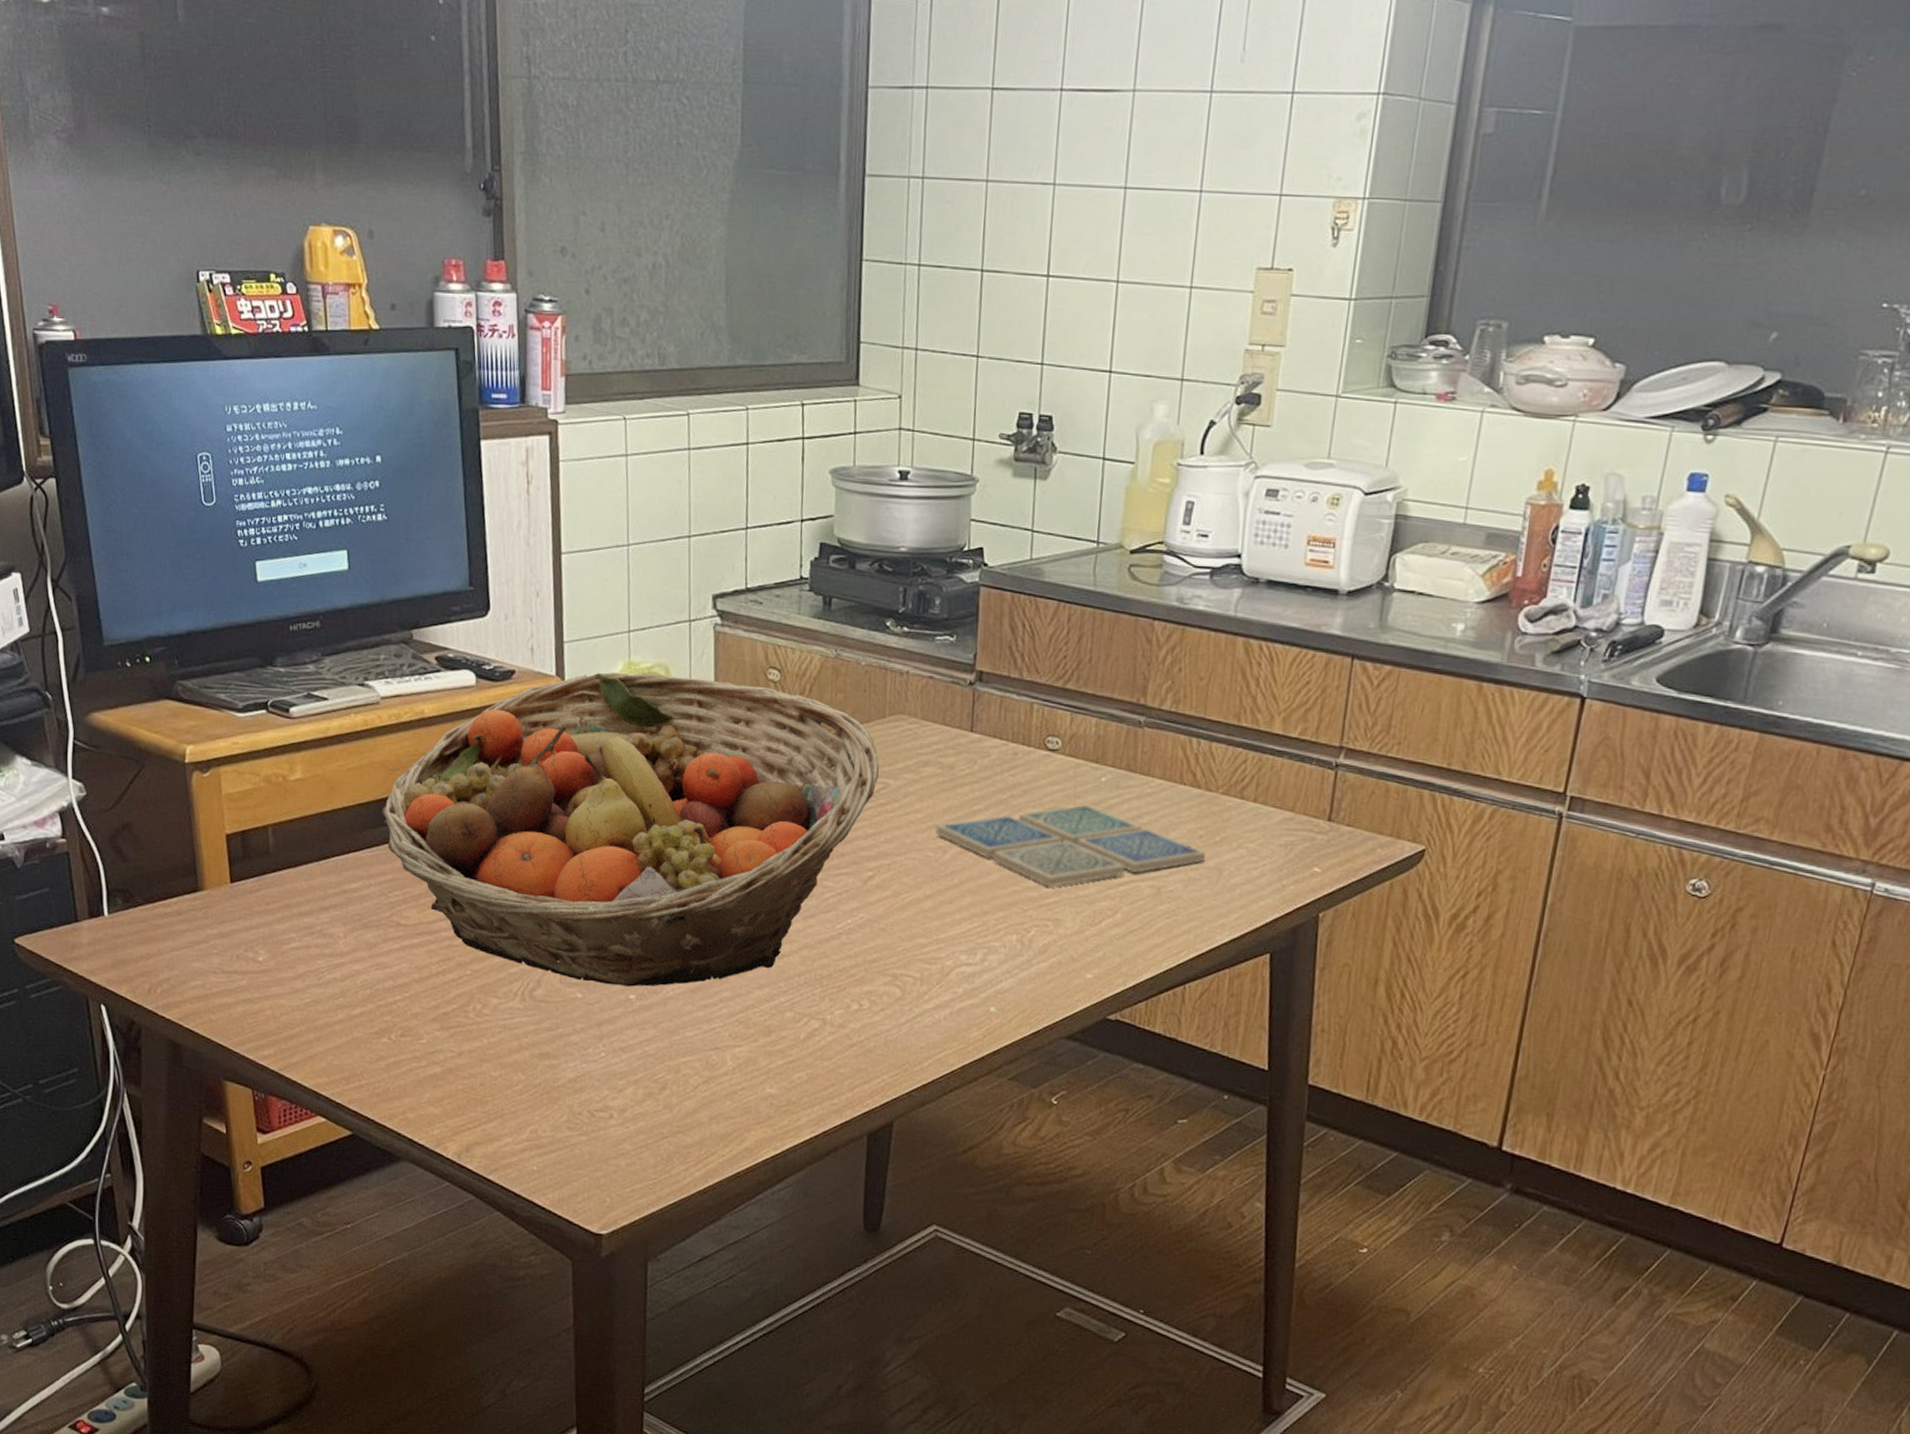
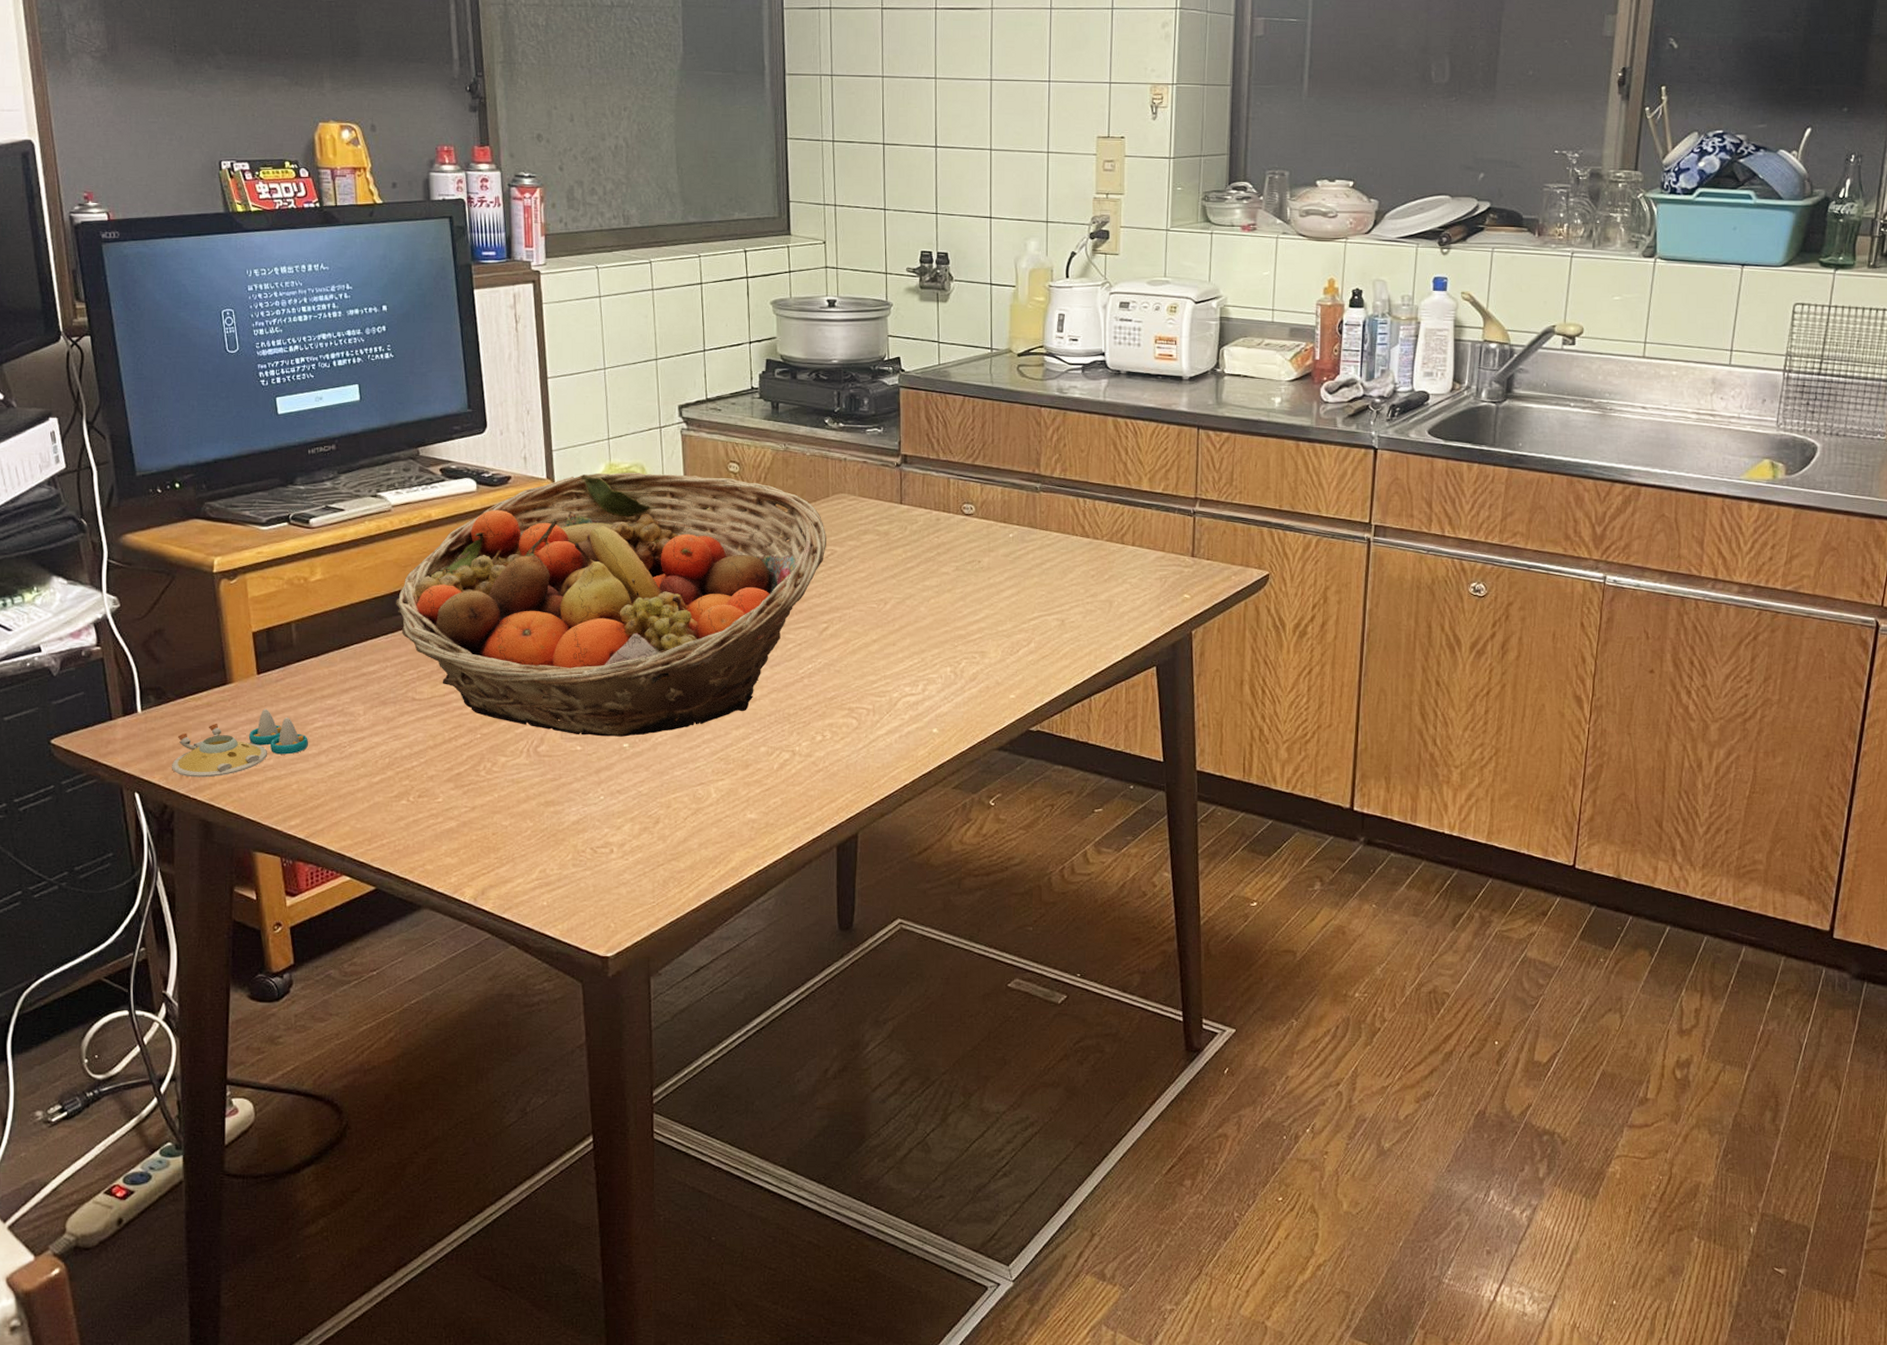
salt and pepper shaker set: none [140,922,285,995] -> present [172,708,309,778]
drink coaster: present [935,804,1206,887] -> none [877,556,1098,625]

